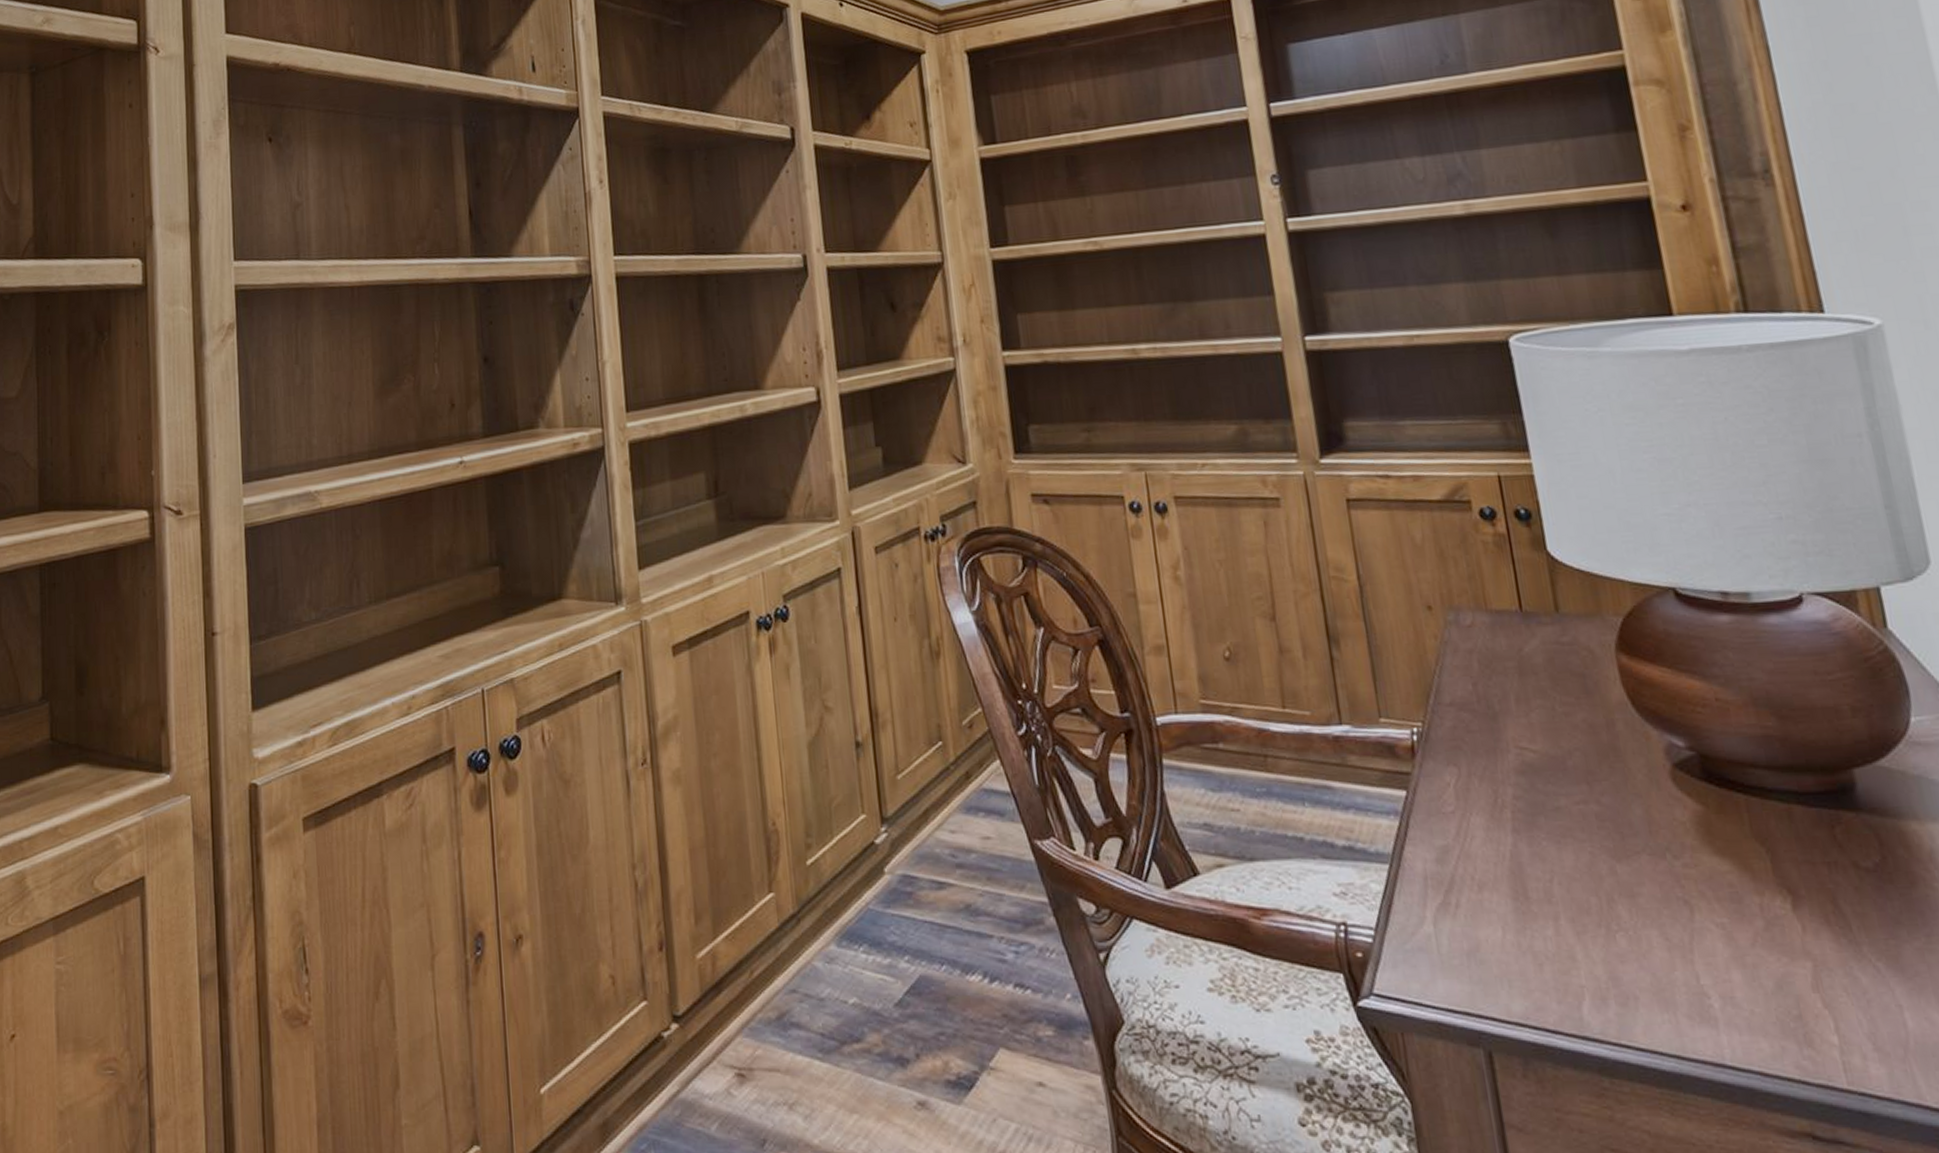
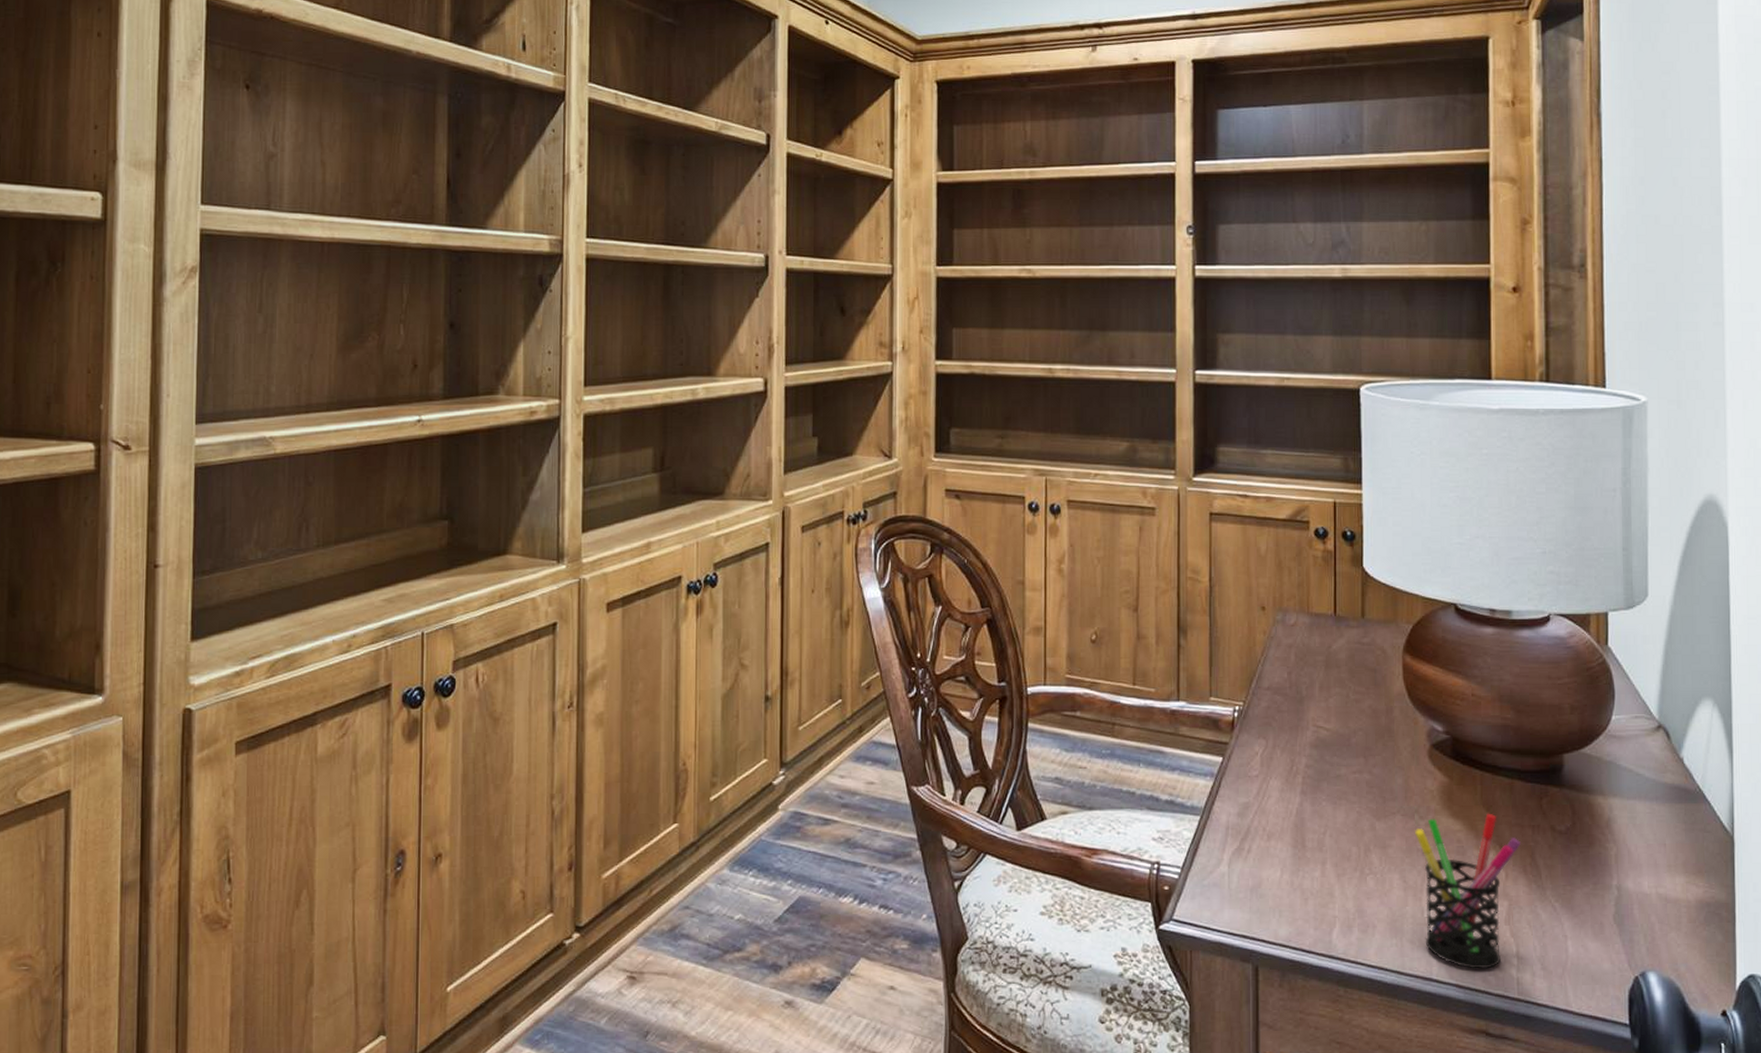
pen holder: none [1670,848,1816,1052] -> present [1415,813,1521,969]

